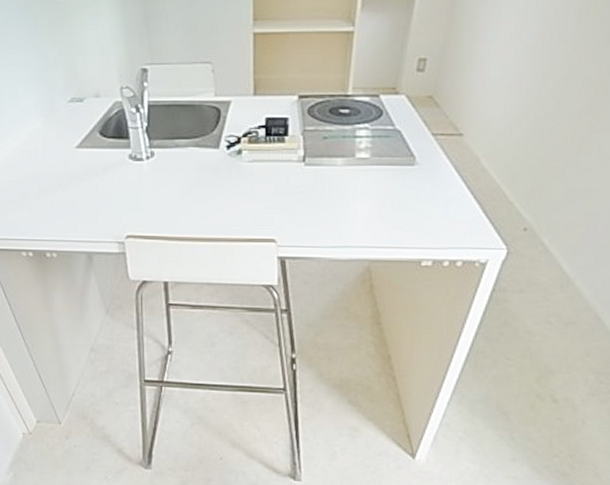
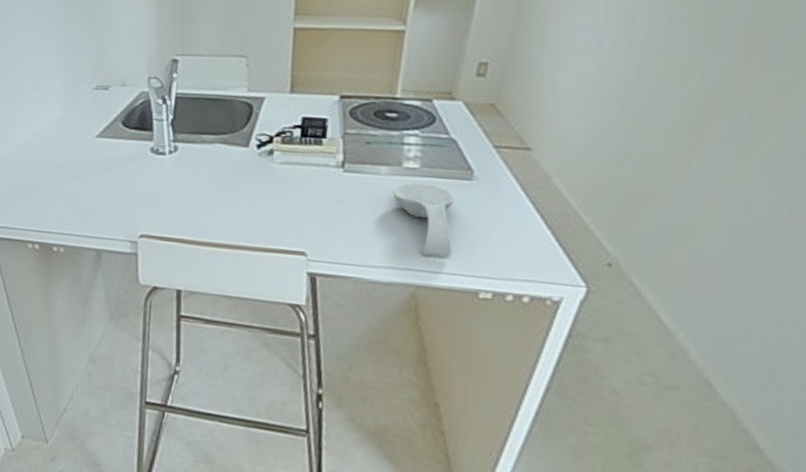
spoon rest: none [348,171,400,234] -> present [392,183,454,257]

